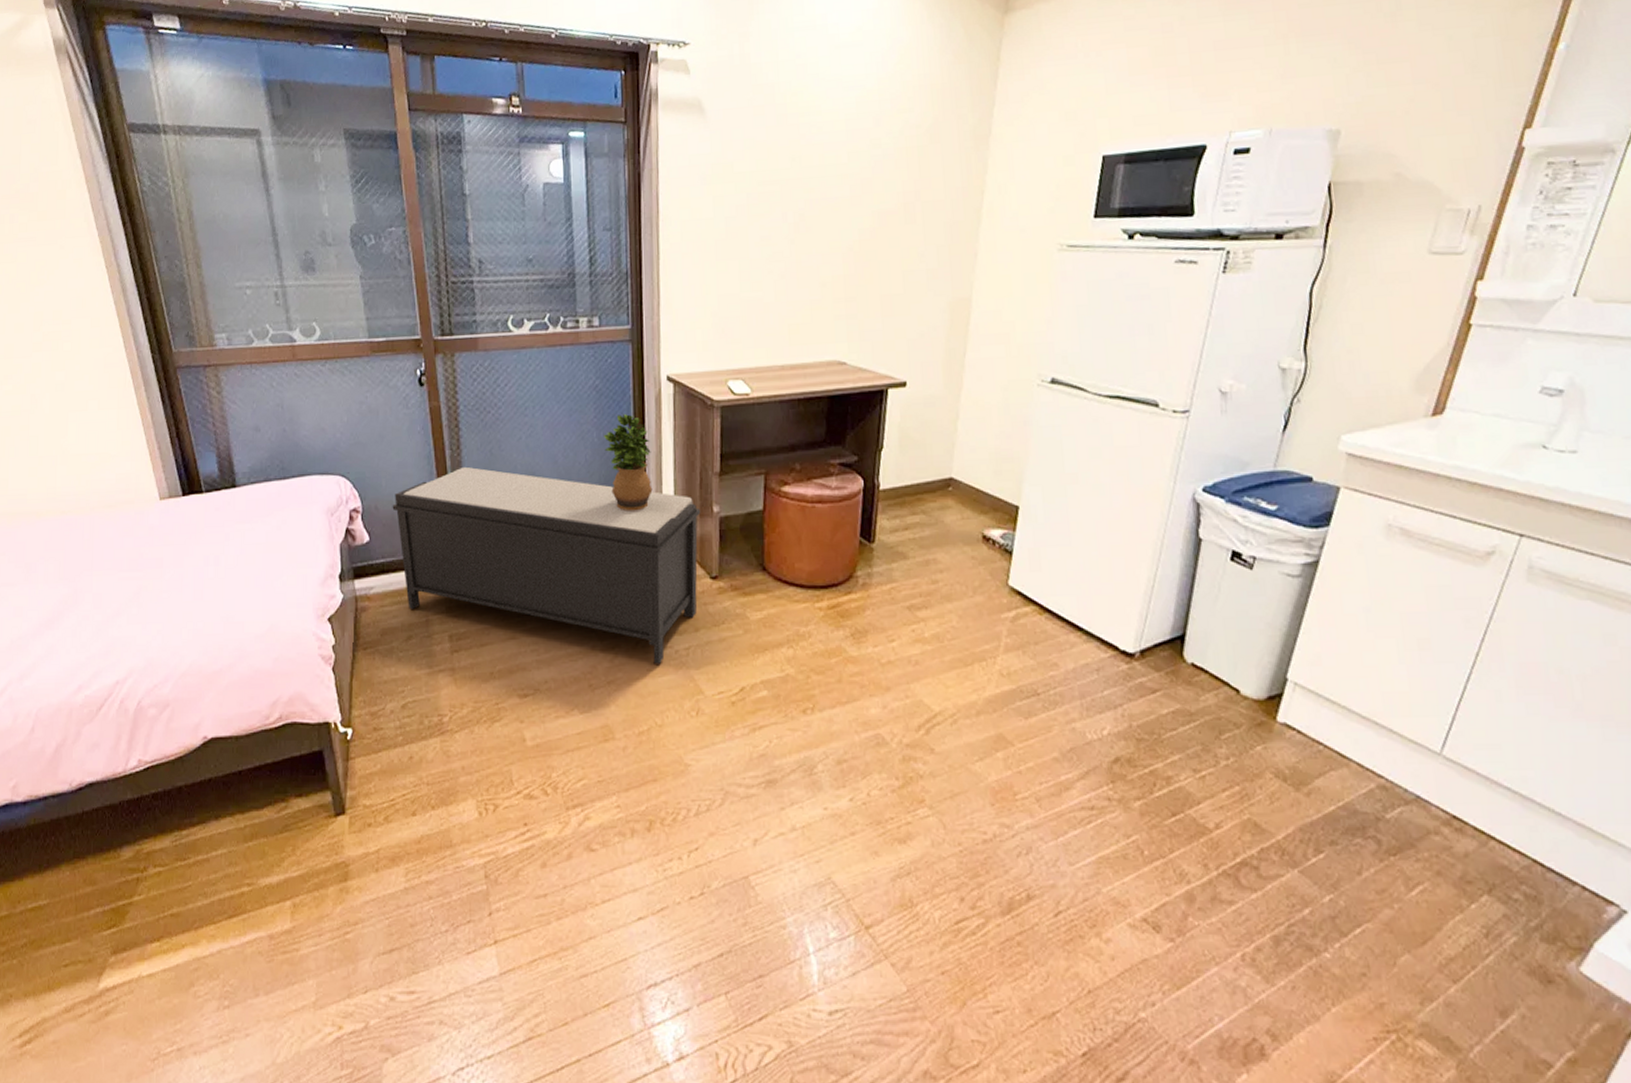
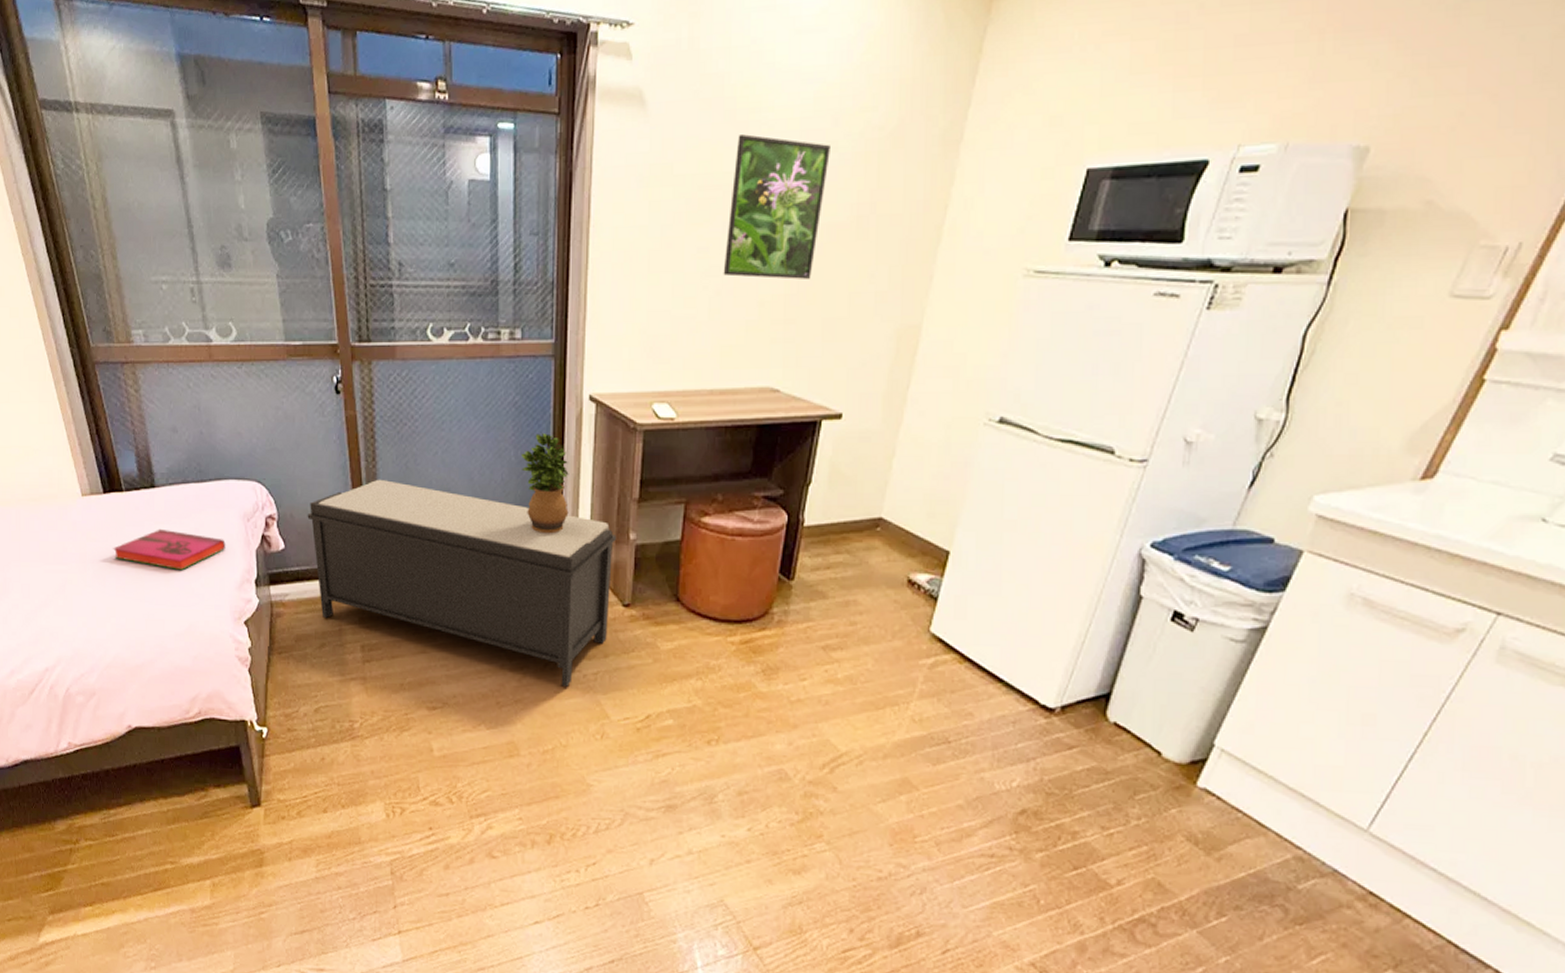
hardback book: none [191,528,309,570] -> present [113,528,226,571]
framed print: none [785,135,875,261] -> present [723,134,830,279]

